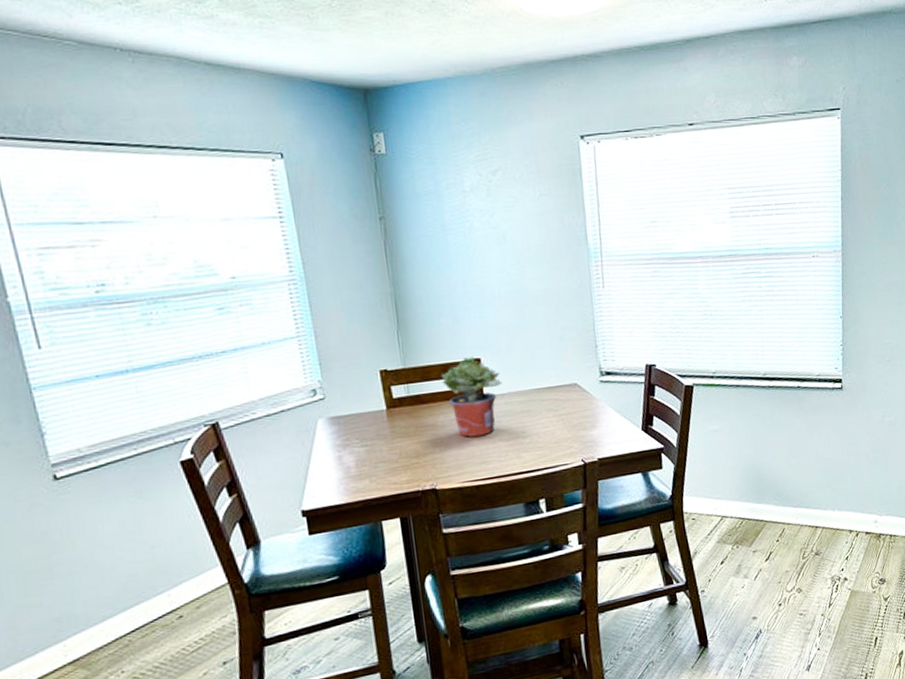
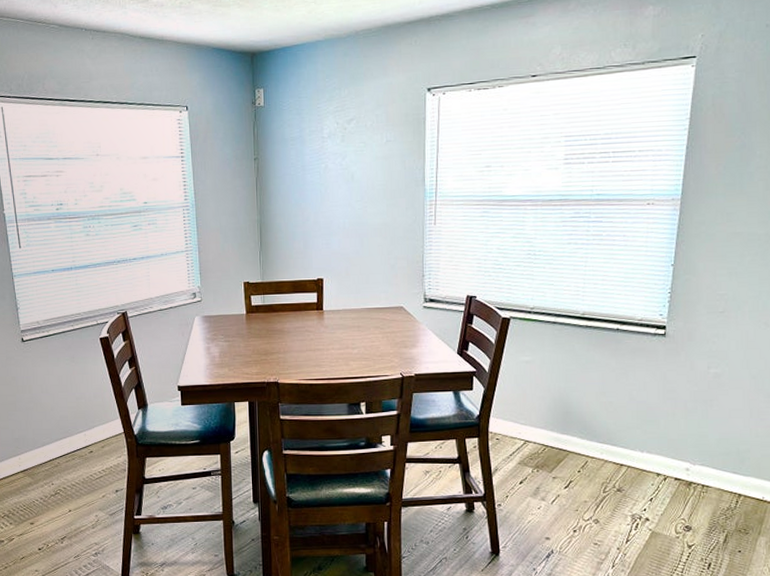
potted plant: present [441,355,503,438] -> none [290,276,339,343]

